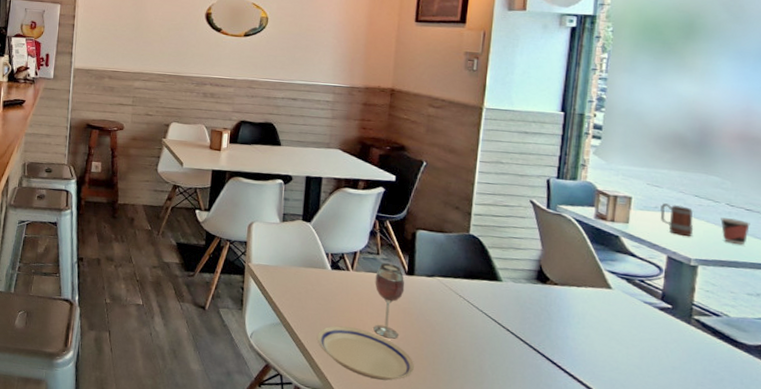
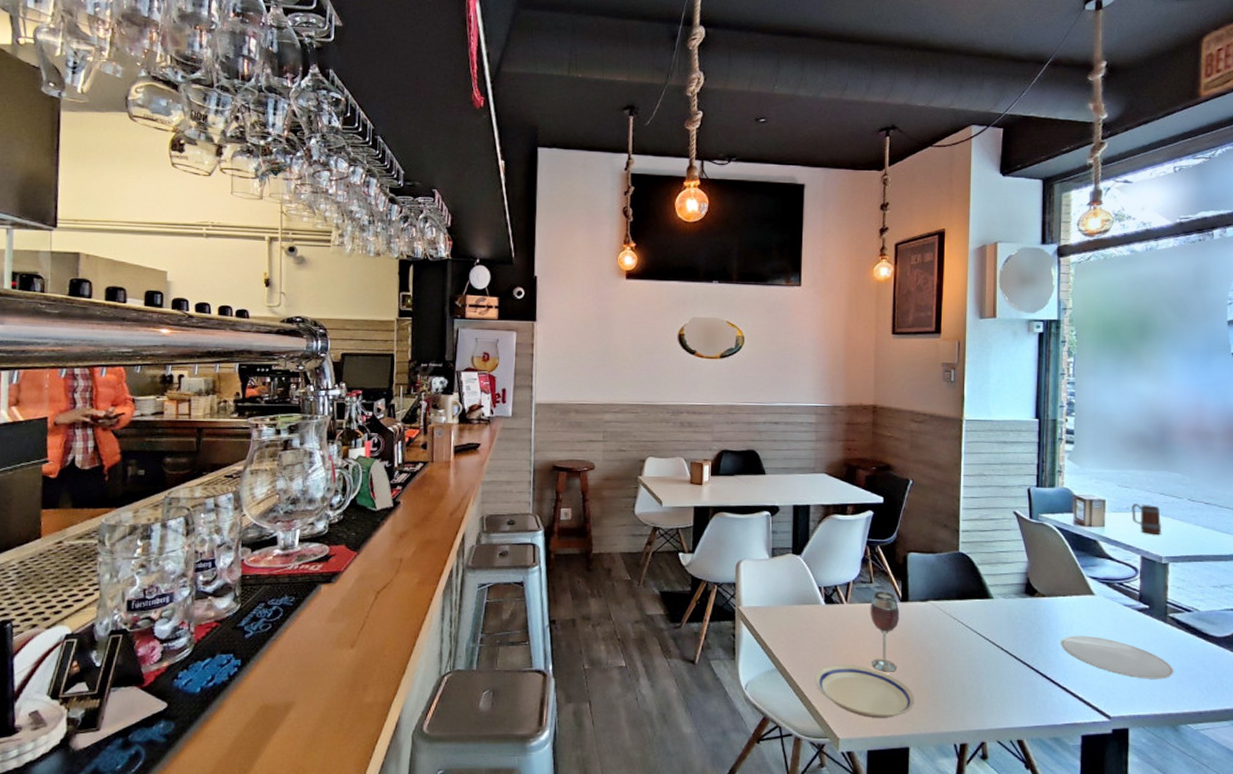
plate: none [571,325,695,380] -> present [1061,636,1174,679]
cup: present [720,218,750,244] -> none [1184,513,1210,538]

